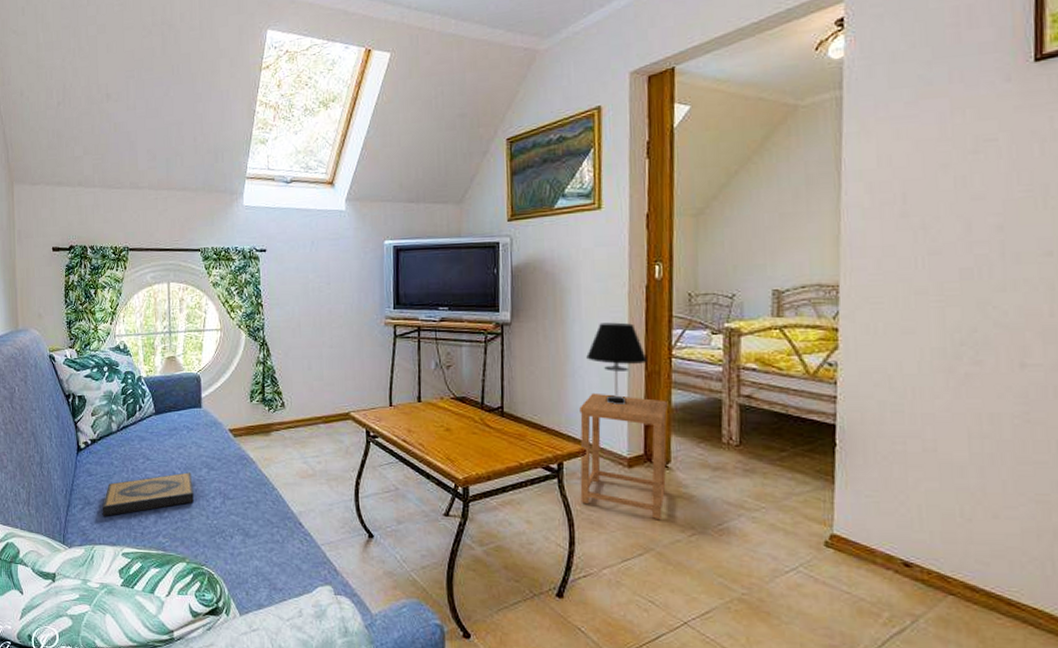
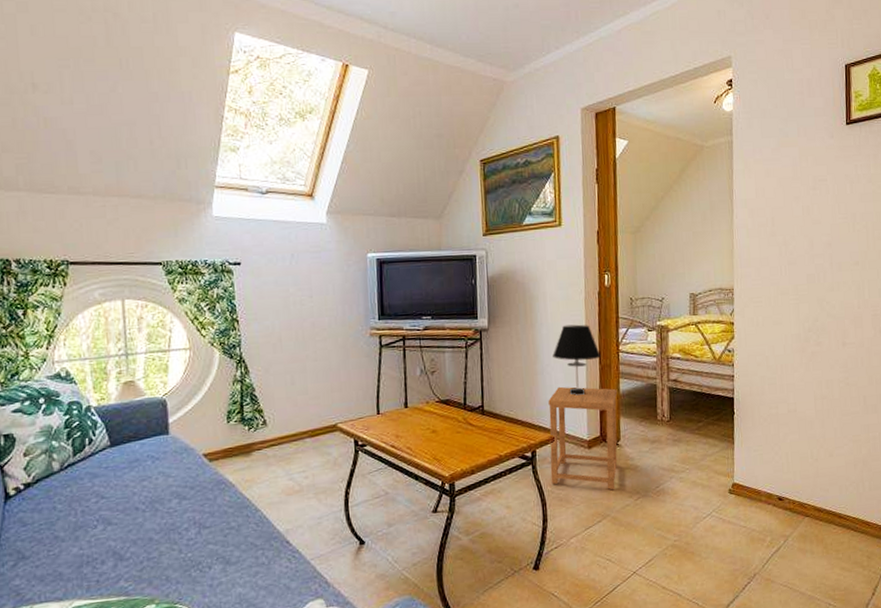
hardback book: present [102,472,194,516] -> none [42,505,163,570]

